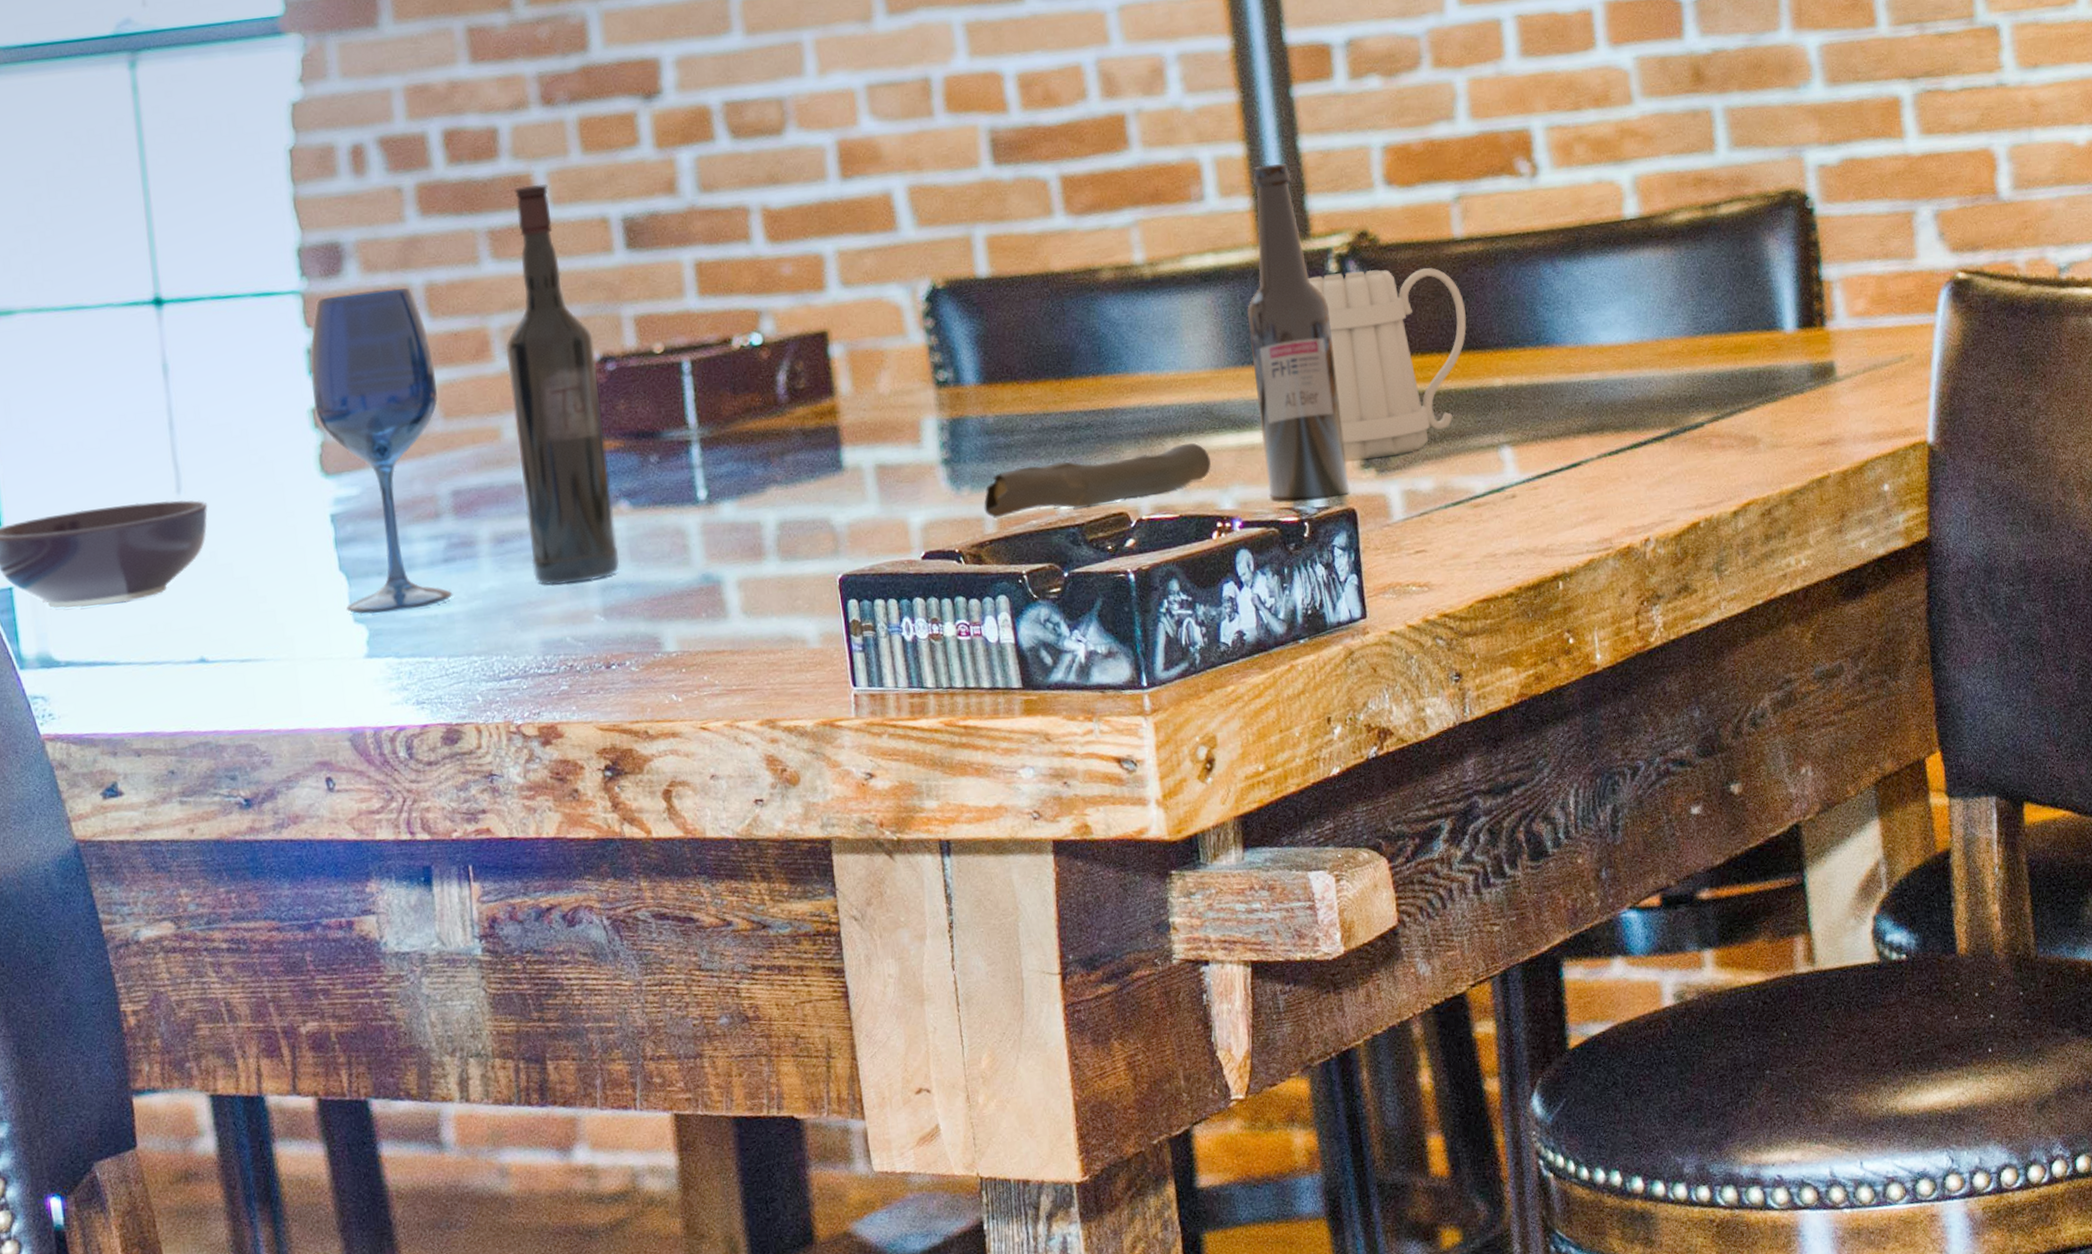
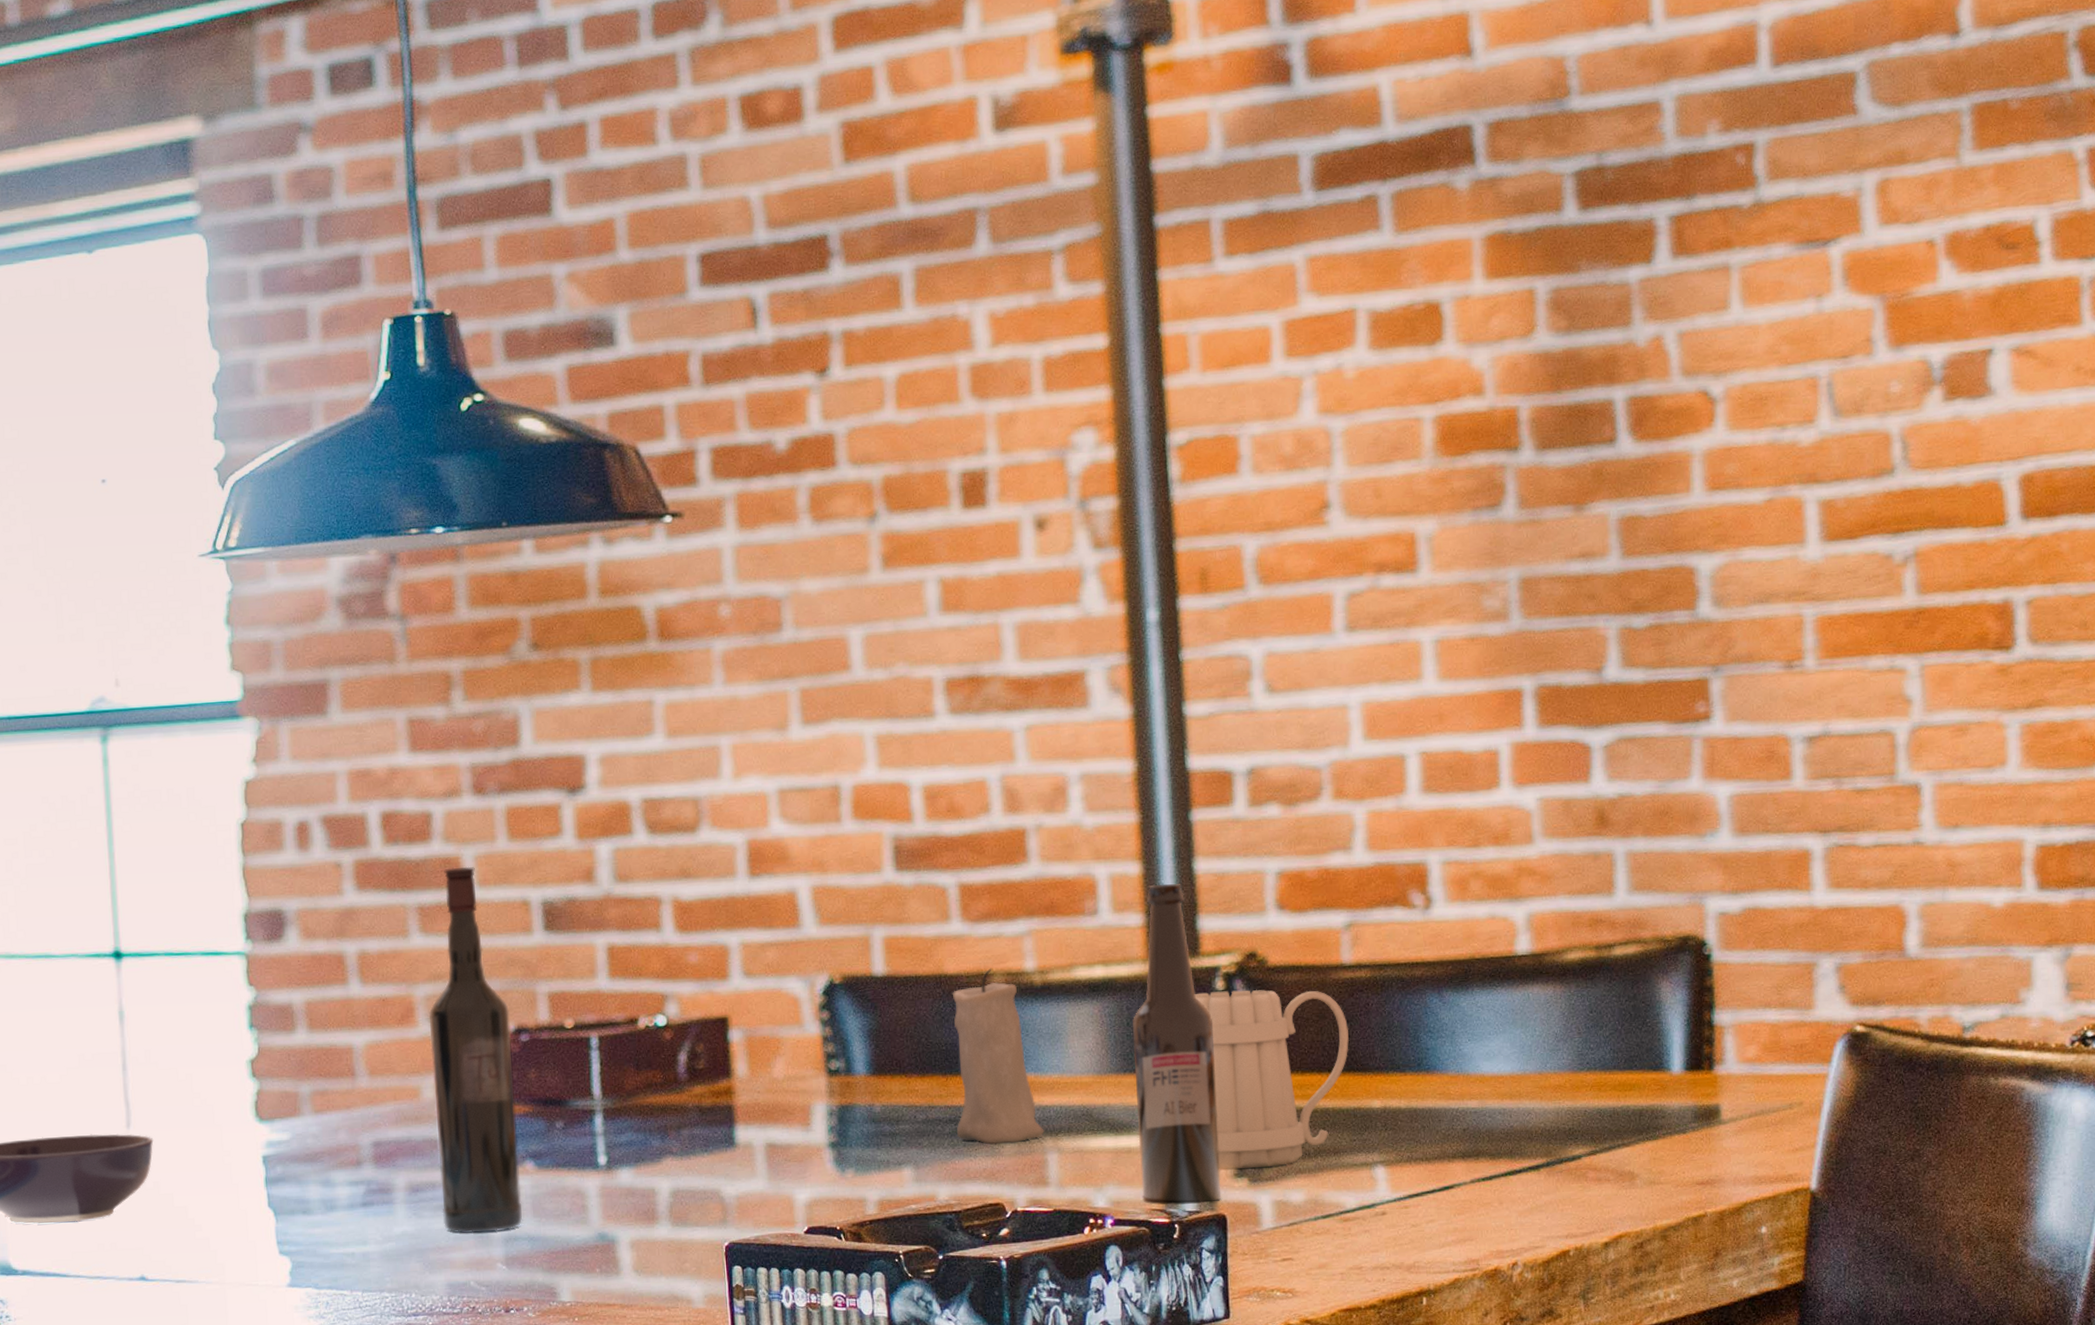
wineglass: present [310,288,453,615] -> none [251,955,370,1248]
stick: present [984,442,1211,518] -> none [866,1142,1087,1200]
candle: none [1060,262,1165,451] -> present [952,968,1045,1145]

